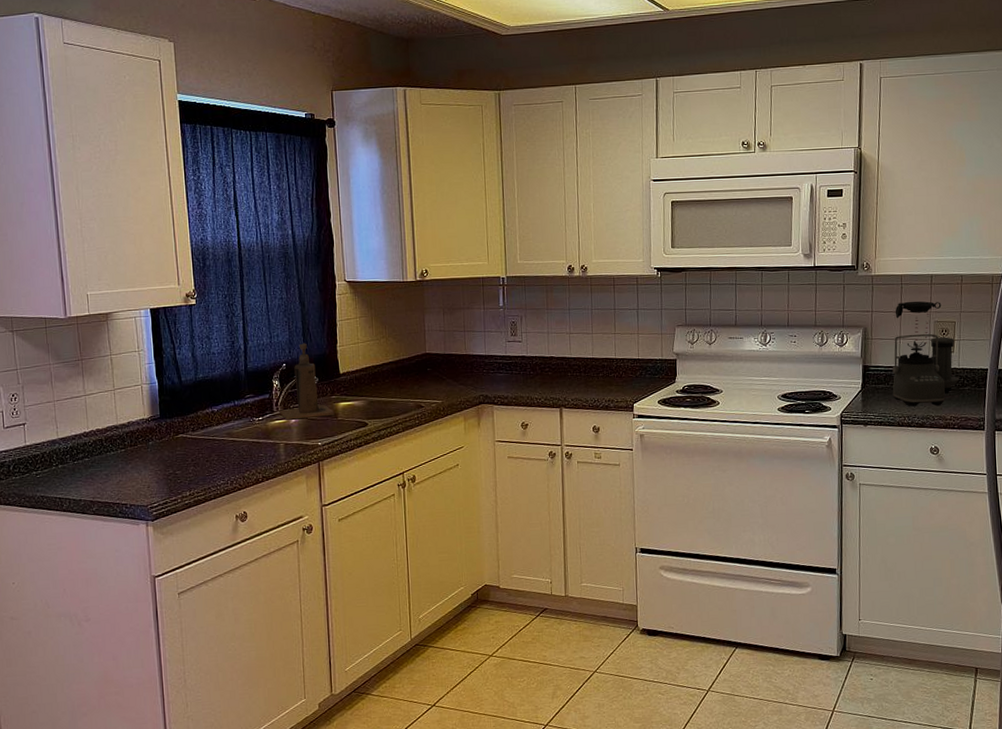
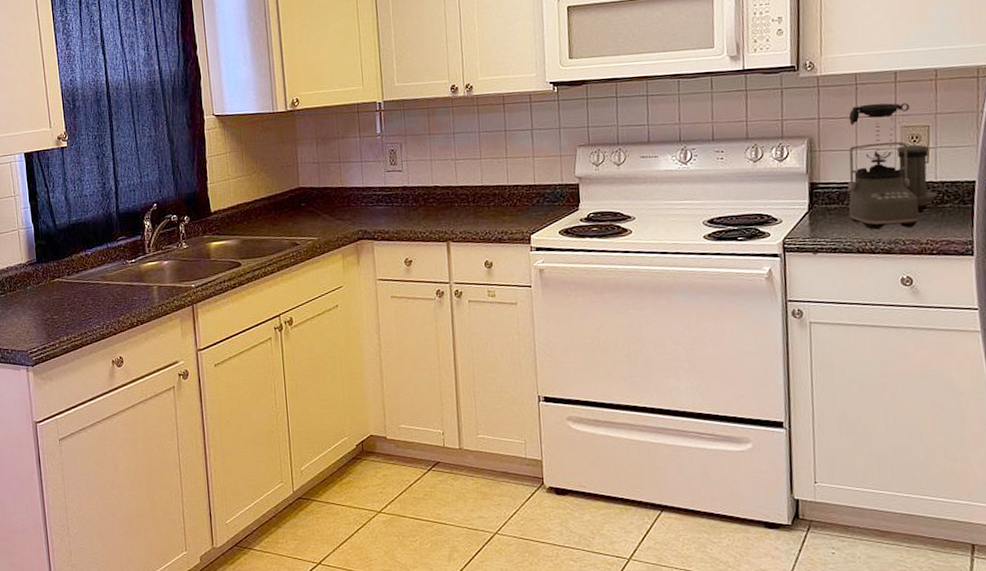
soap dispenser: present [278,343,335,420] -> none [150,181,207,262]

